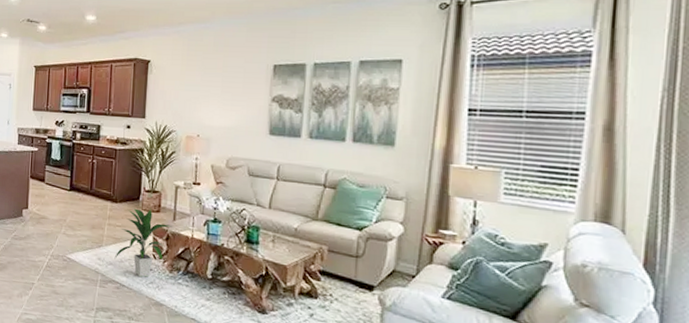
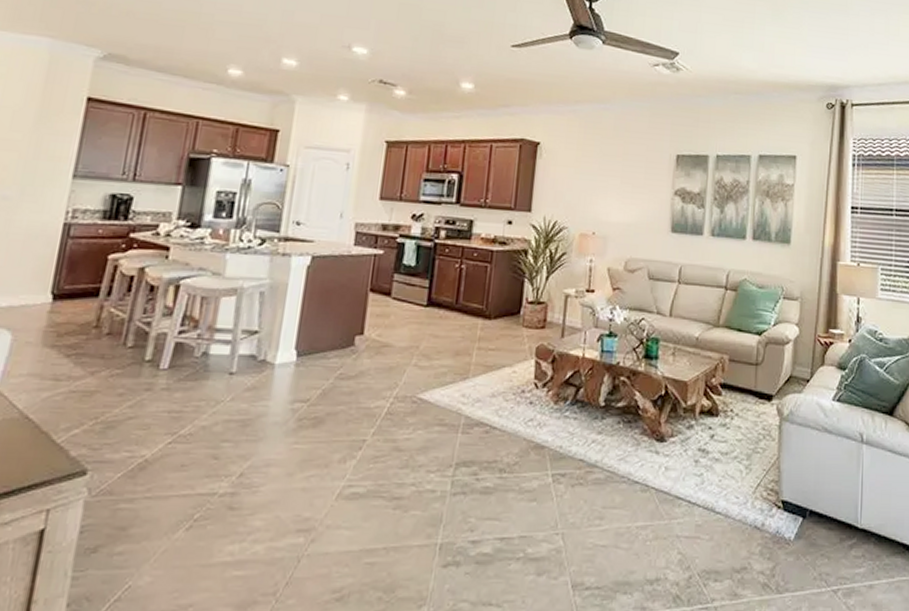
indoor plant: present [114,208,173,278] -> none [484,325,561,415]

